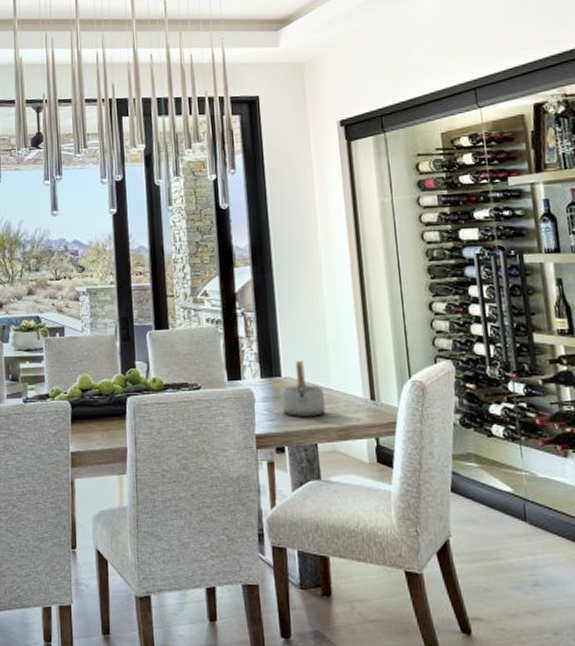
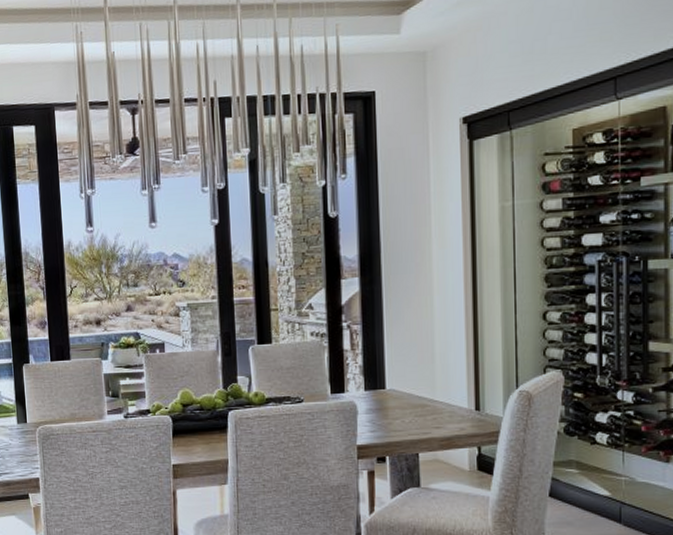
teapot: present [280,361,326,418] -> none [384,373,430,429]

